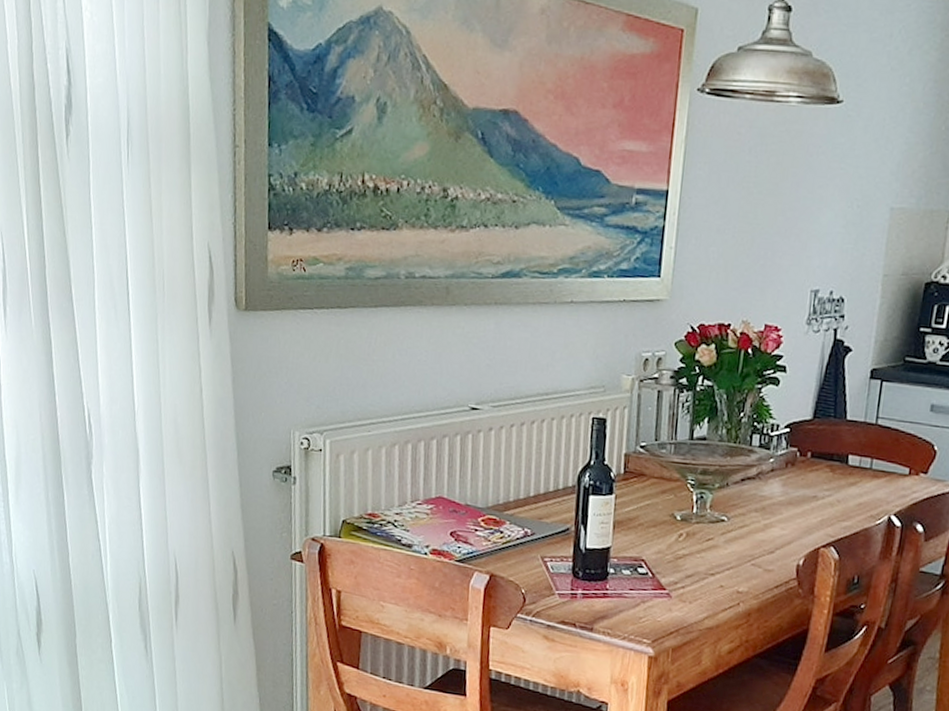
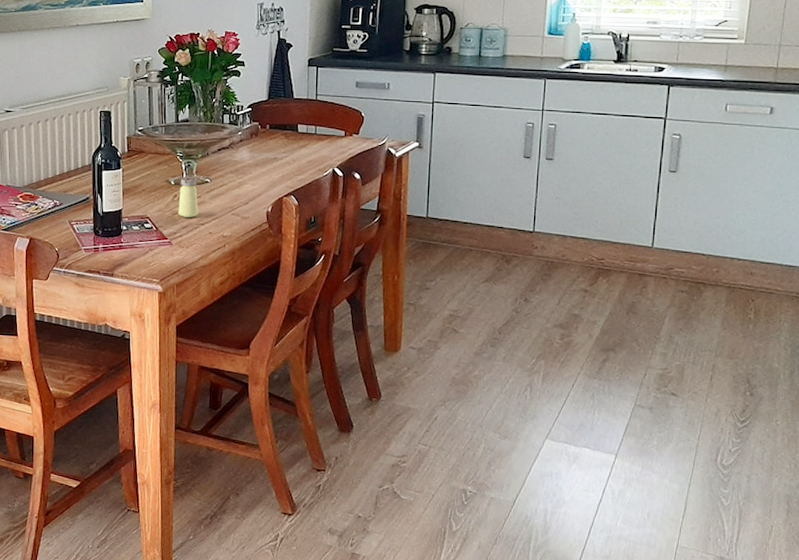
saltshaker: none [682,511,710,565] -> present [178,177,199,218]

